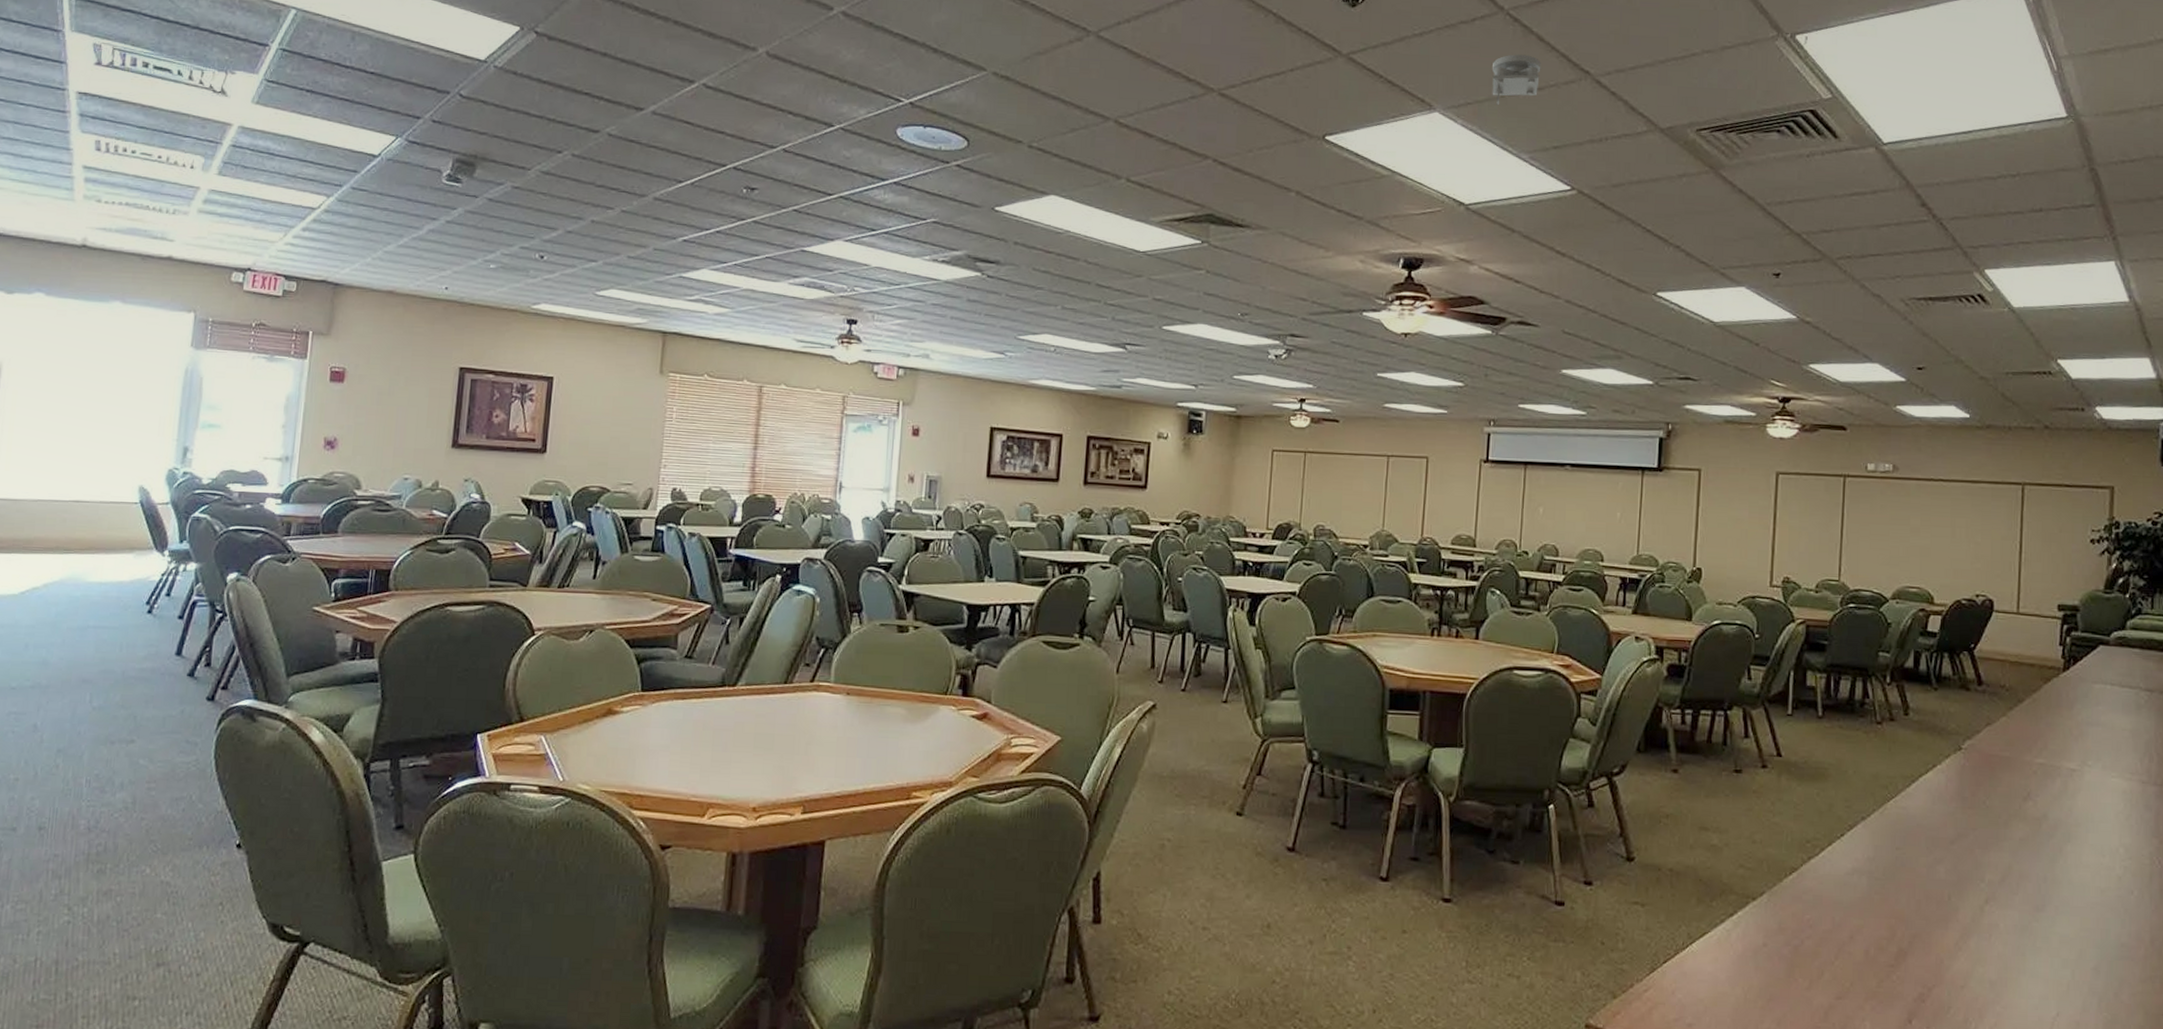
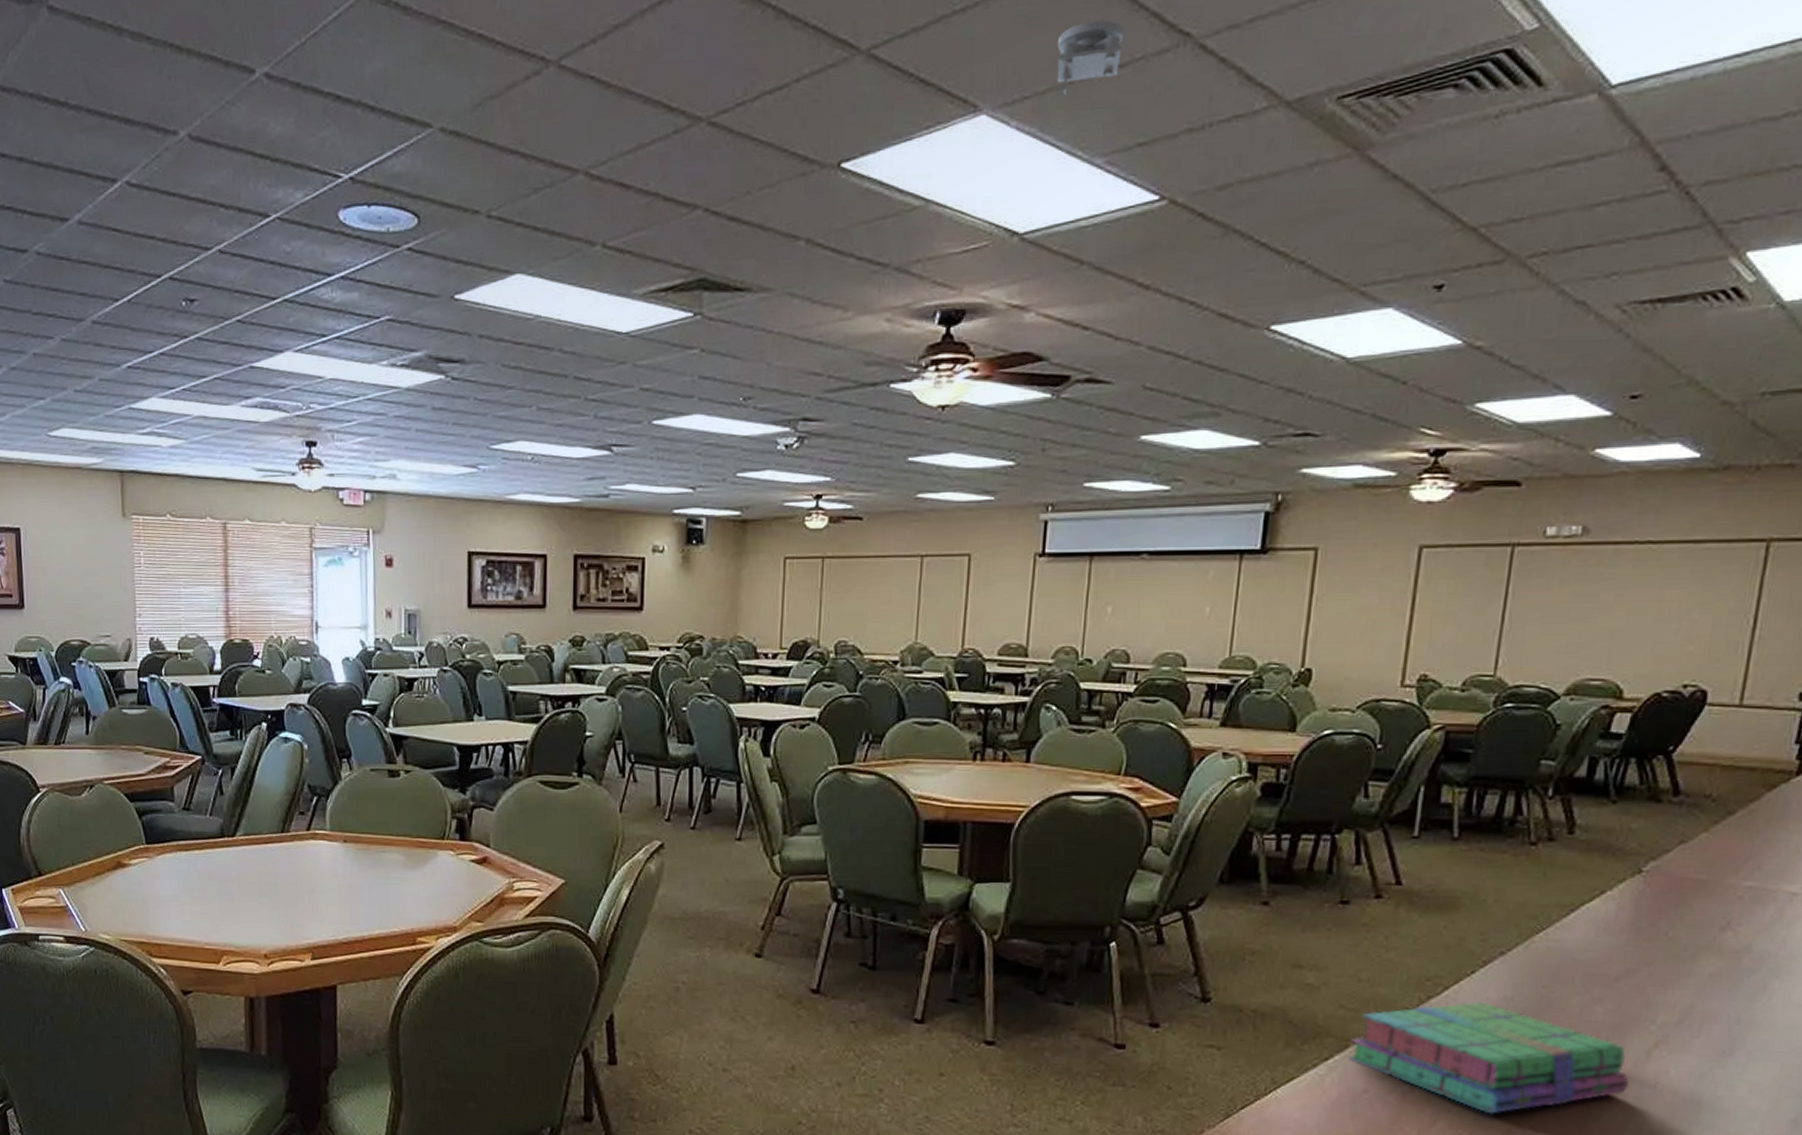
stack of books: none [1749,861,1969,966] -> present [1348,1000,1629,1114]

